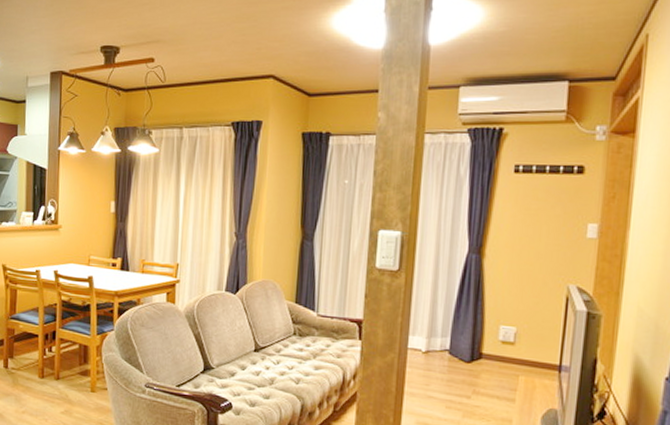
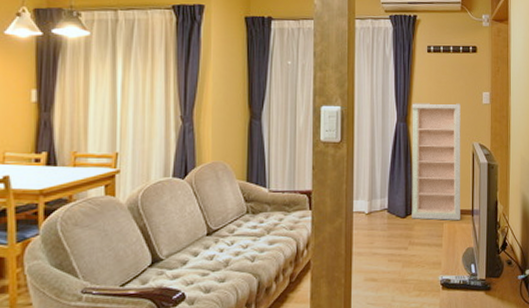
shelving unit: none [478,232,555,376] -> present [412,103,461,221]

